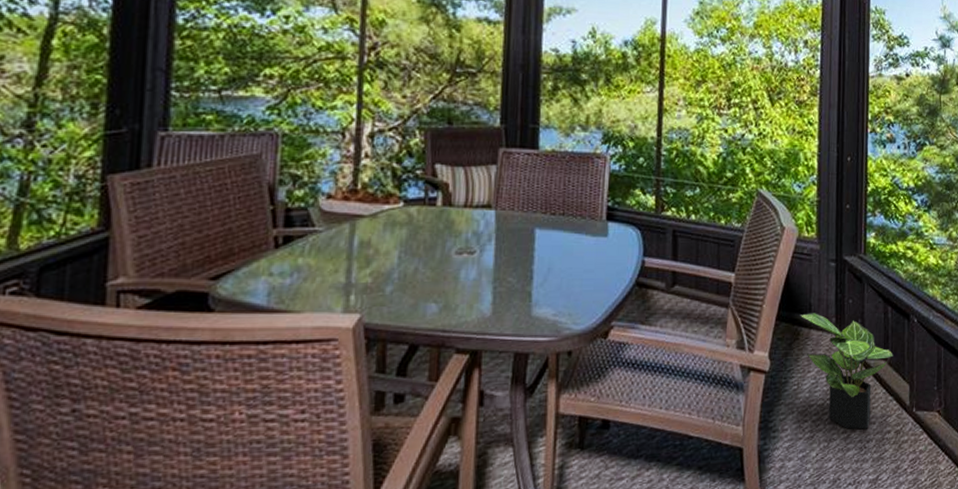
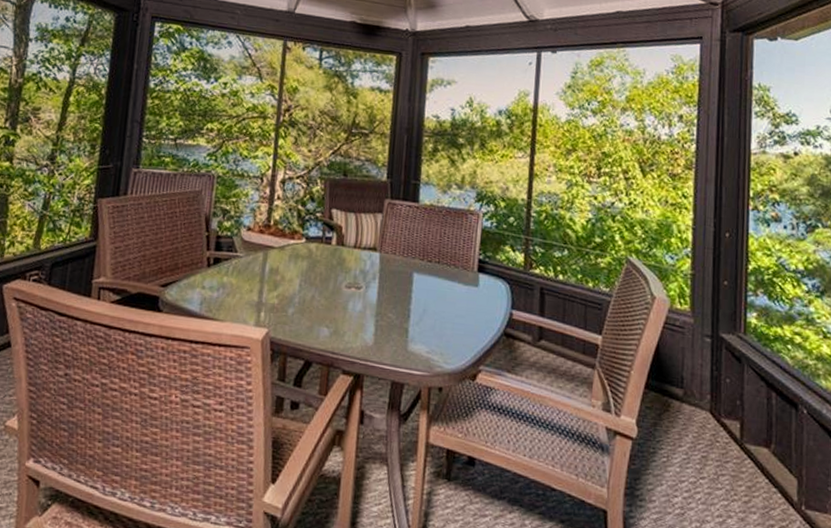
potted plant: present [799,312,893,430] -> none [670,385,778,518]

